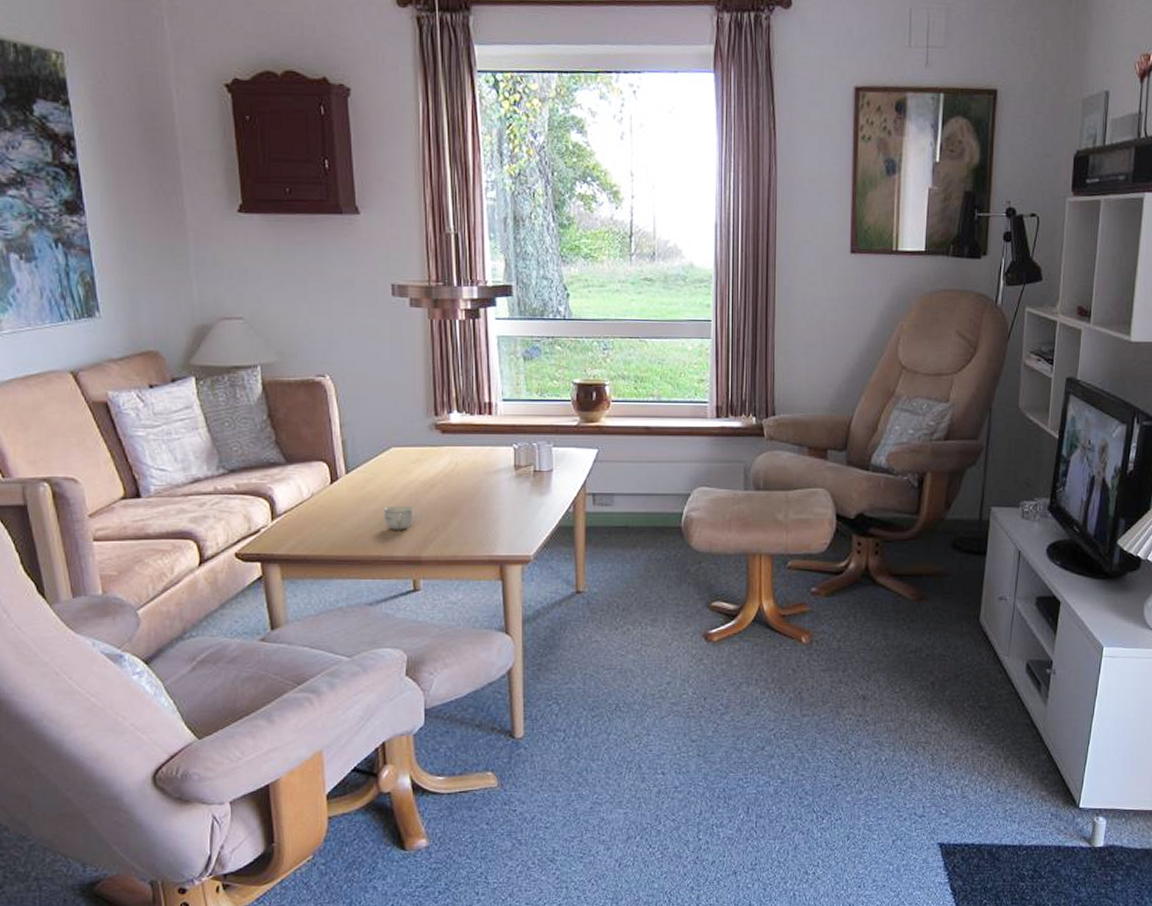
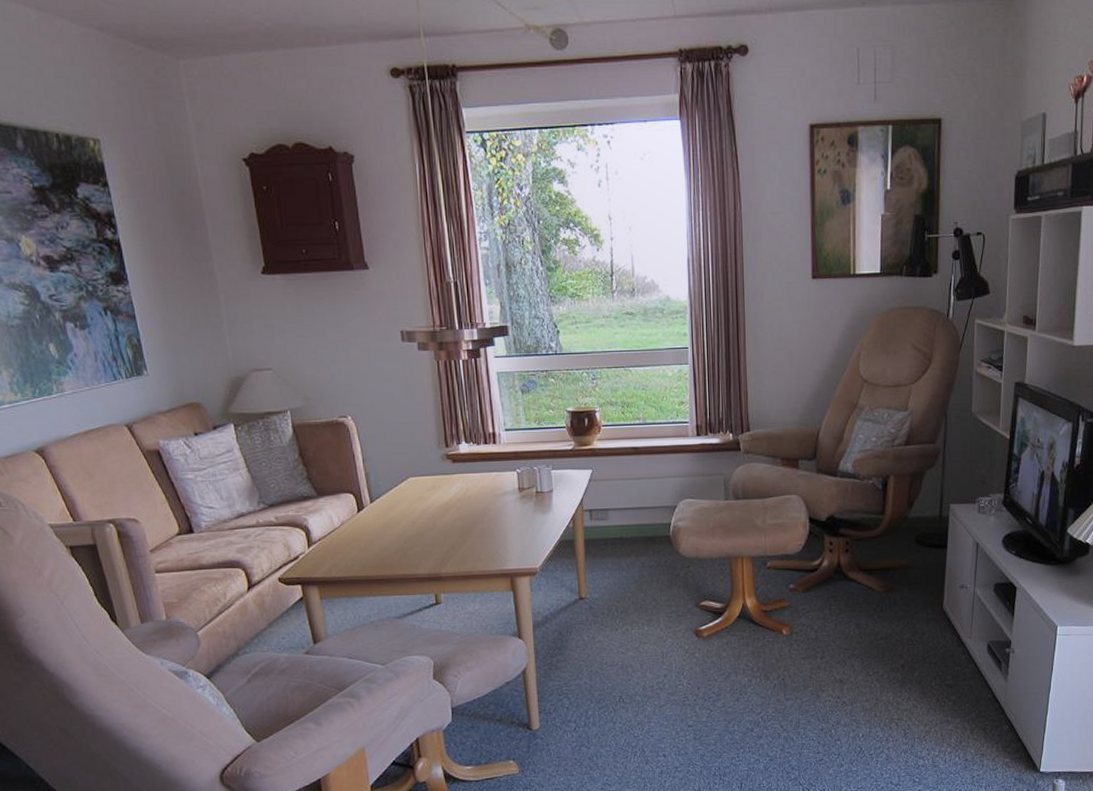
cup: present [384,505,413,530] -> none [406,528,432,551]

